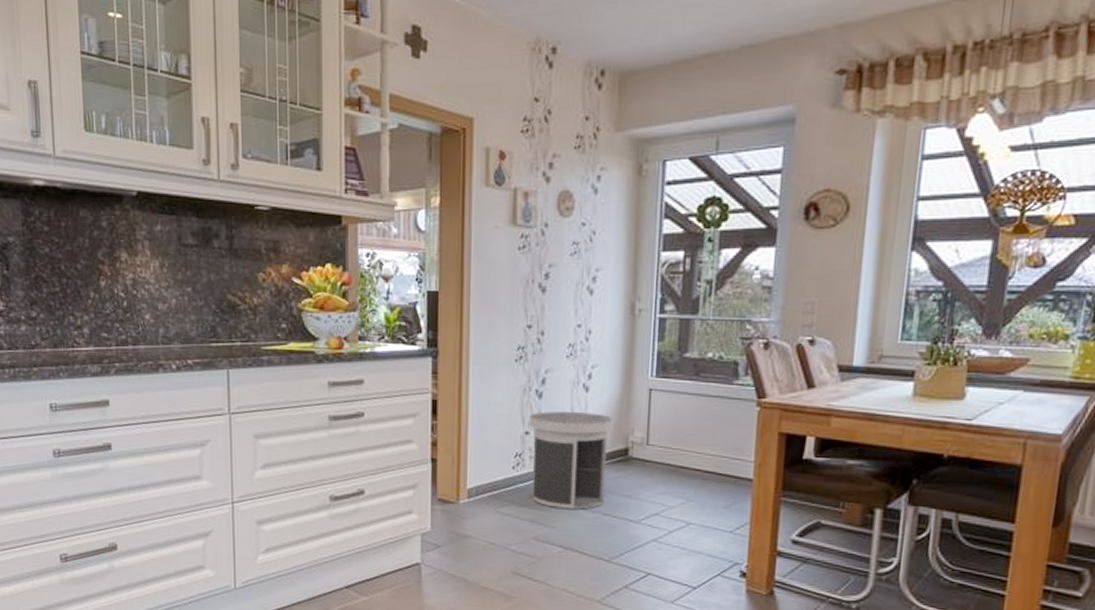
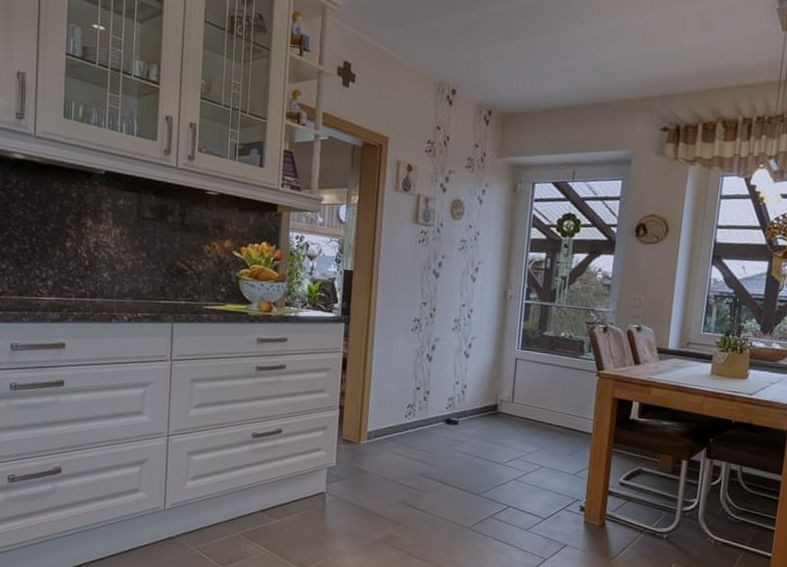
trash can: present [529,411,614,509] -> none [420,372,488,452]

